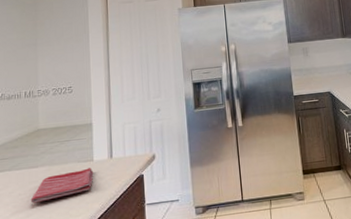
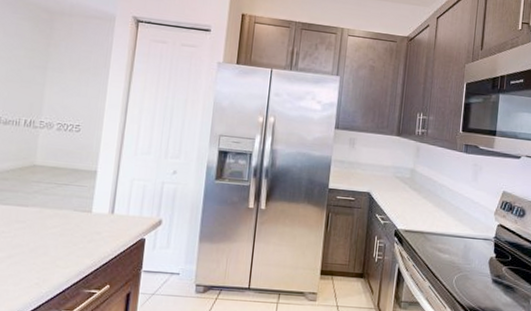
dish towel: present [30,168,94,203] -> none [14,218,90,245]

